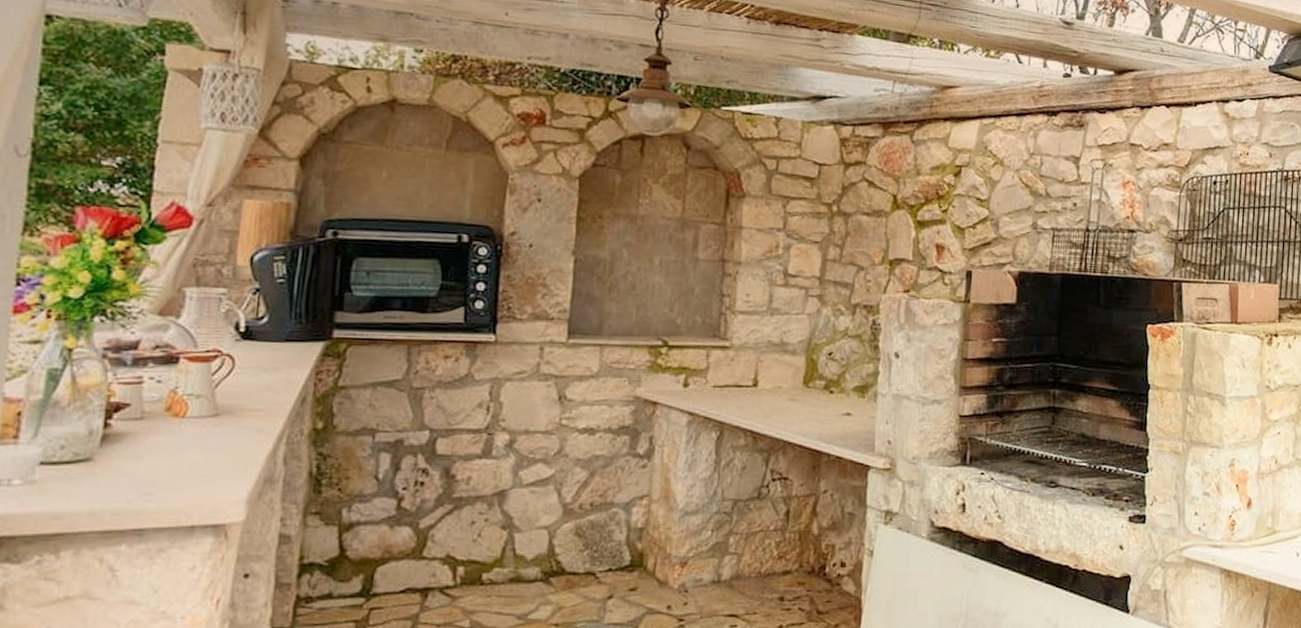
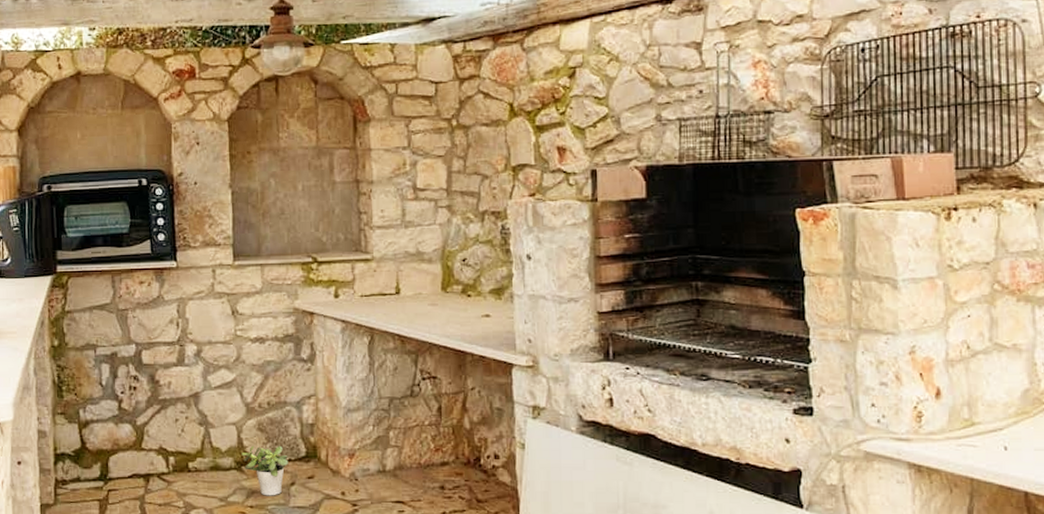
potted plant: none [551,553,609,612] -> present [241,445,288,496]

